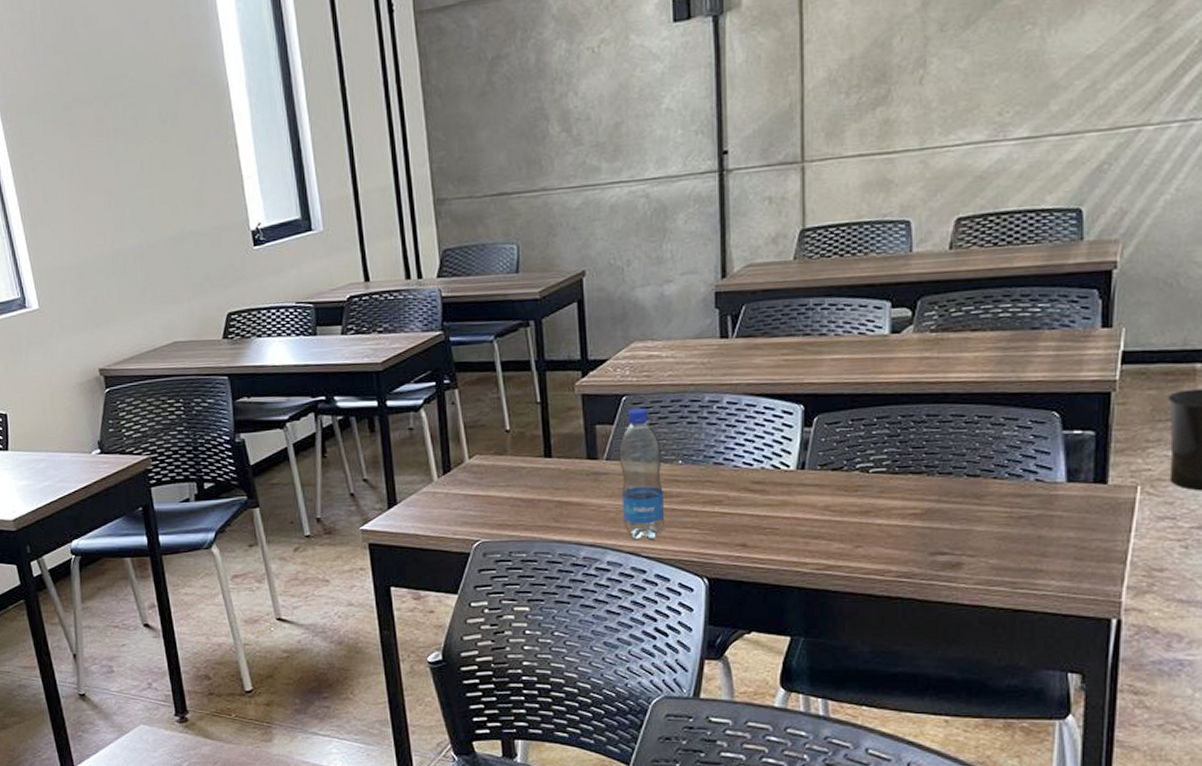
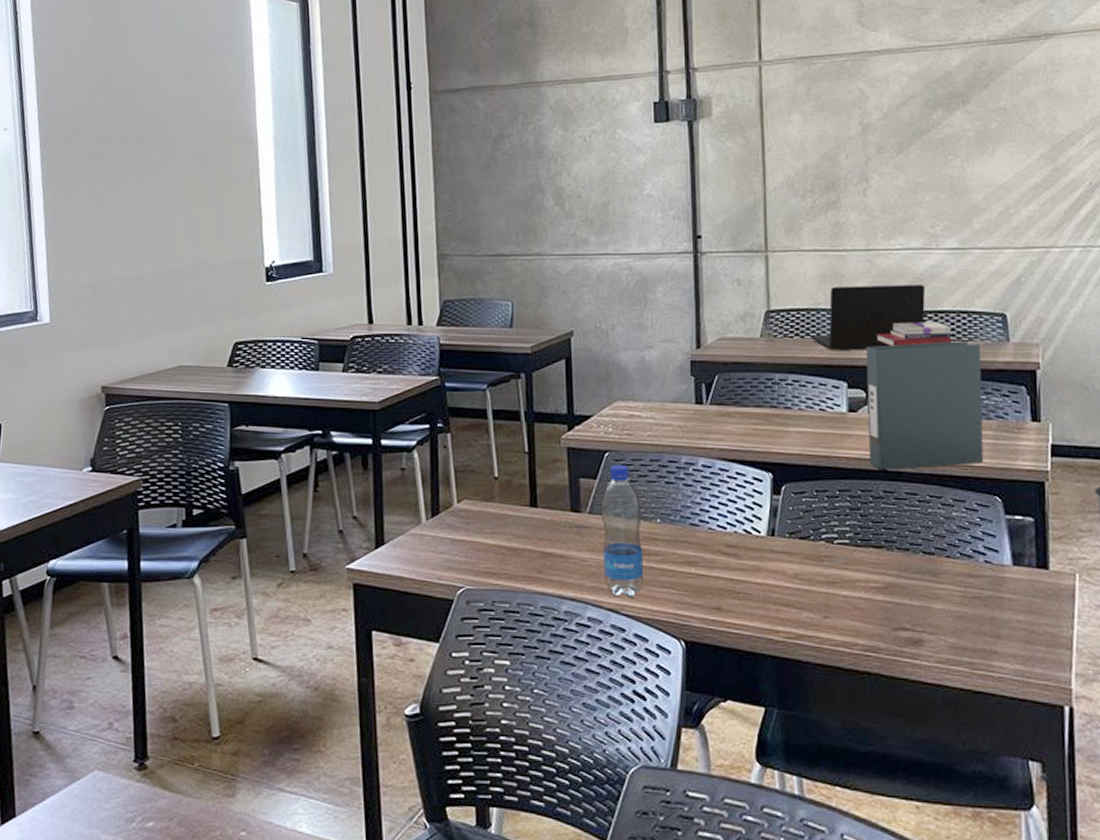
laptop: none [852,184,988,267] -> present [811,284,926,350]
binder: none [912,243,1048,392] -> present [865,340,984,470]
books: none [928,225,1014,257] -> present [877,322,951,346]

